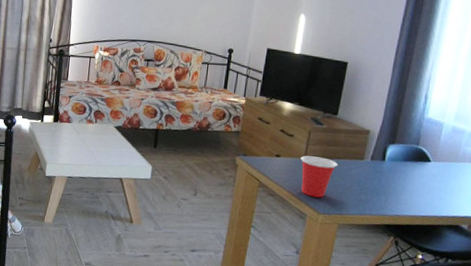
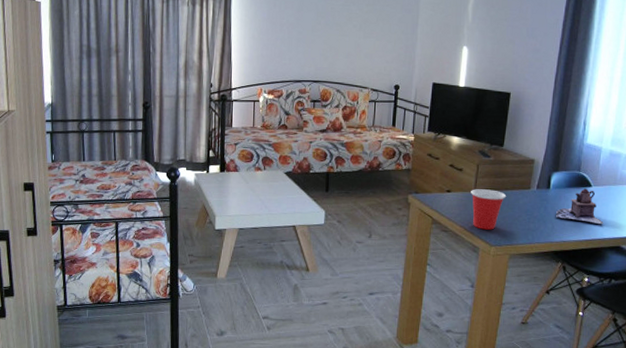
teapot: none [390,163,443,202] -> present [556,188,604,225]

